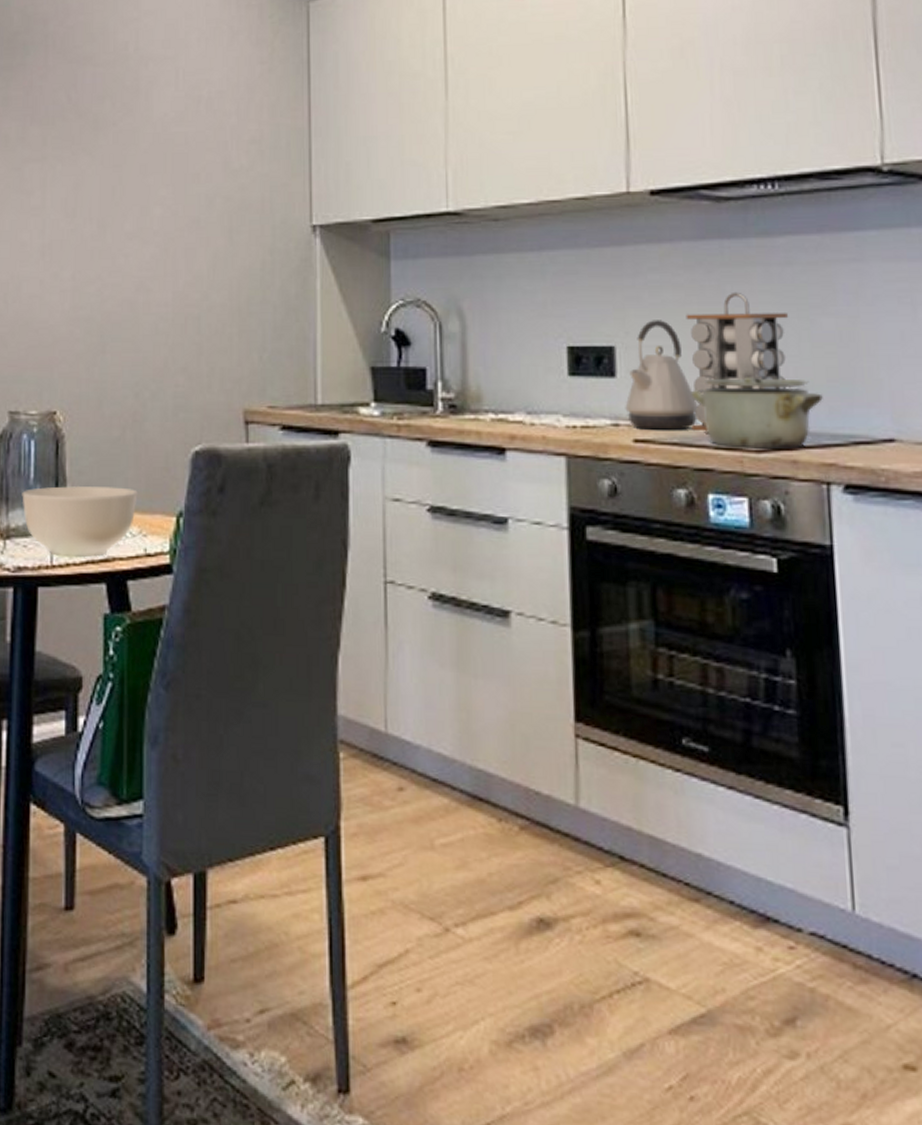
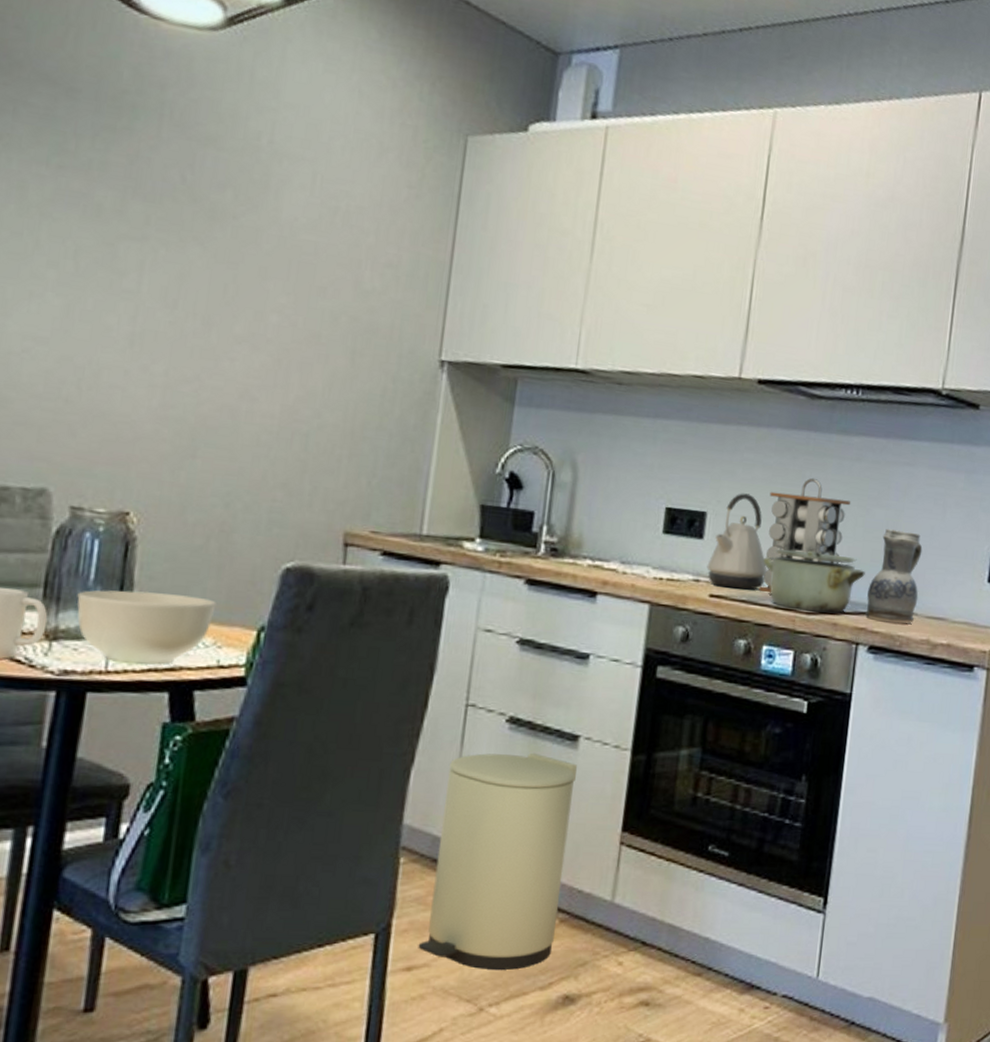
pedal bin: none [370,632,516,884] -> present [418,752,577,970]
ceramic jug: none [830,341,900,454] -> present [865,529,923,624]

